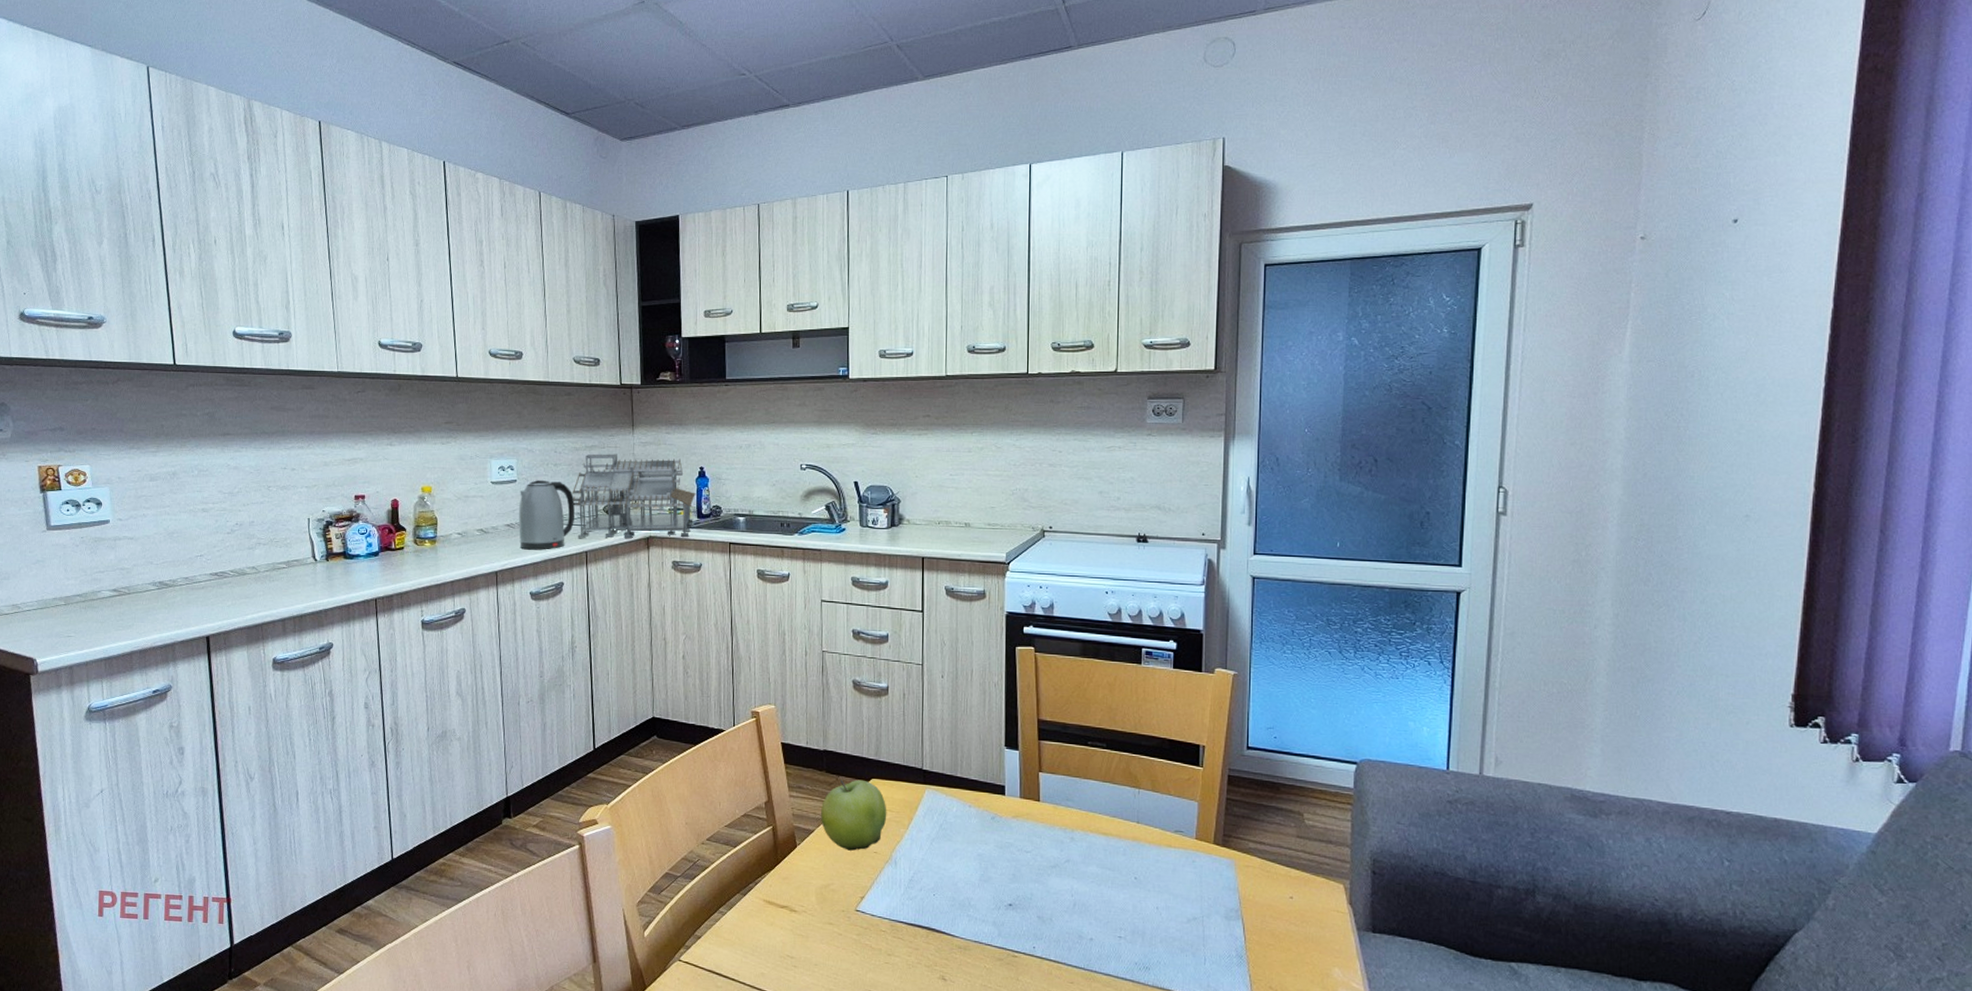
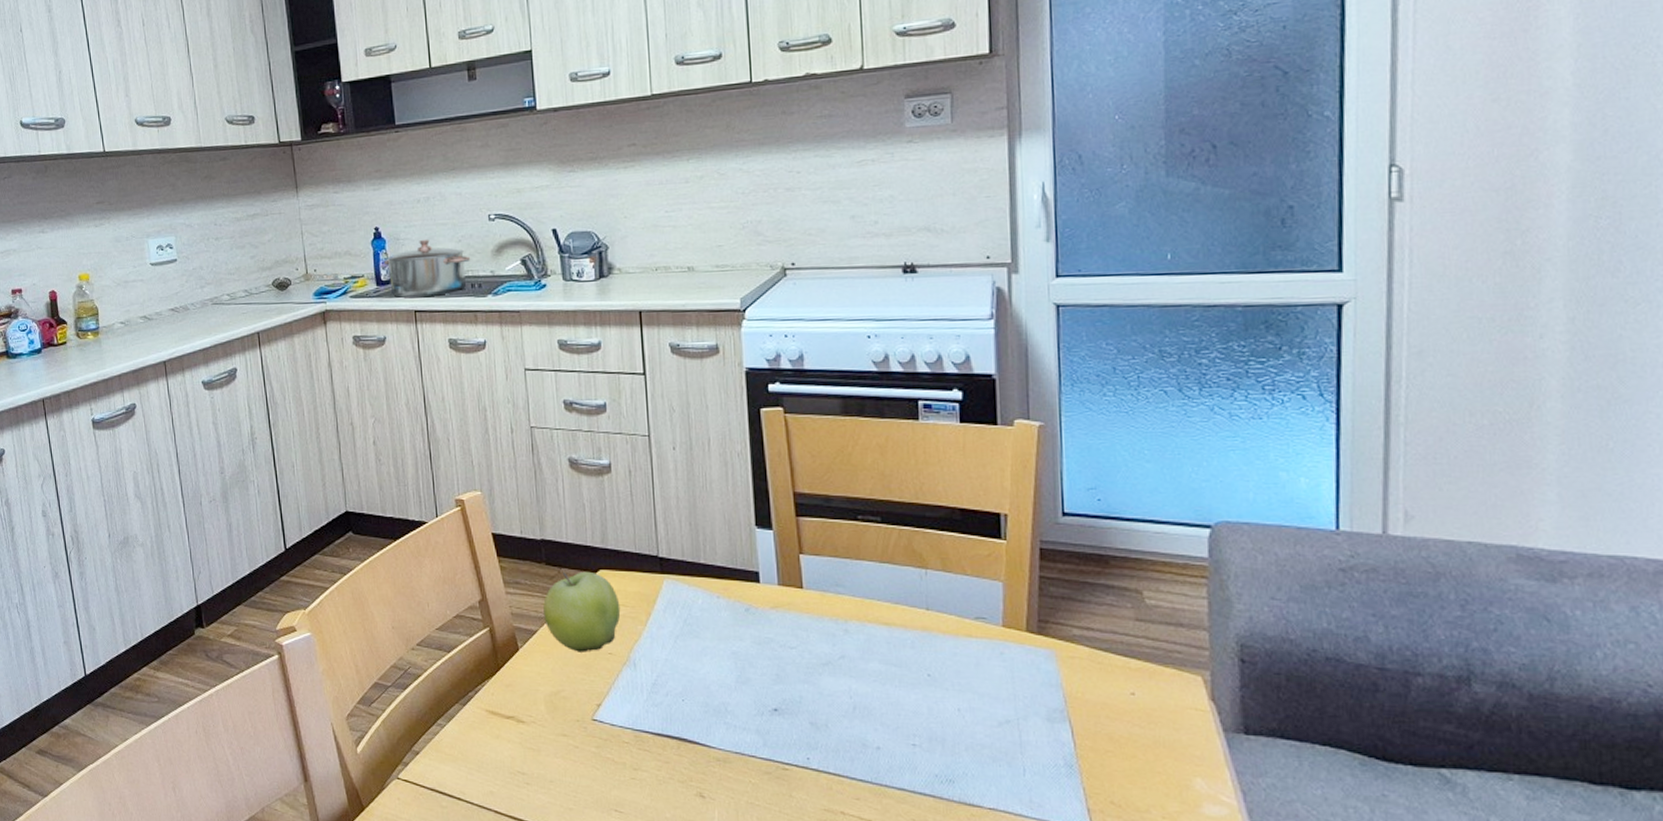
kettle: present [518,480,575,550] -> none [181,257,243,335]
dish rack: present [572,453,697,539] -> none [237,220,373,319]
cooking pot: none [706,480,783,531] -> present [384,239,471,298]

